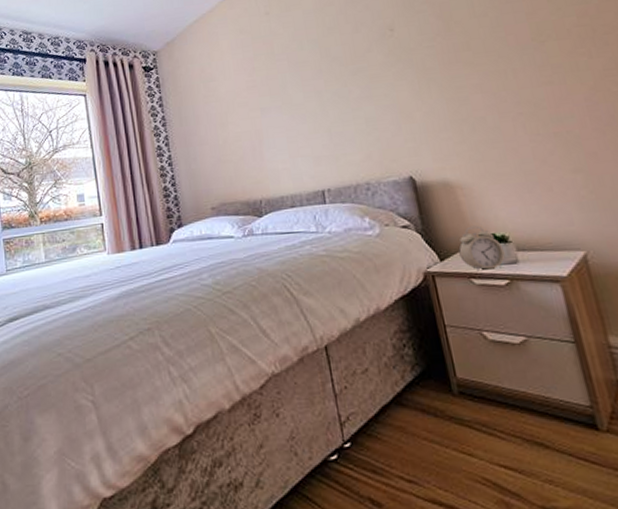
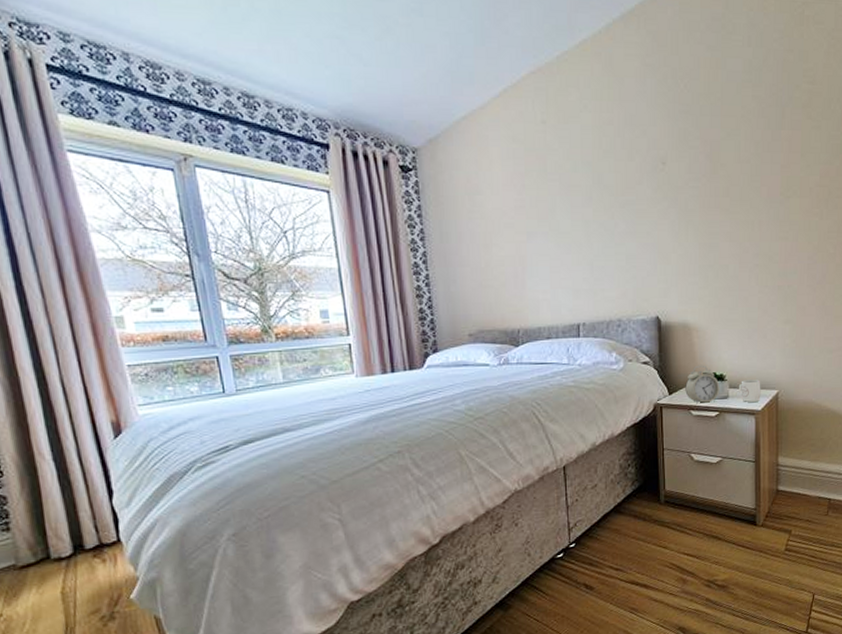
mug: none [528,239,564,268] -> present [738,379,761,403]

